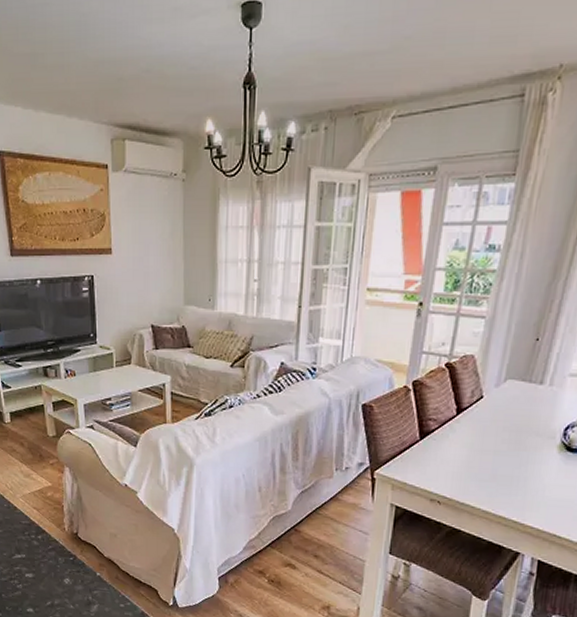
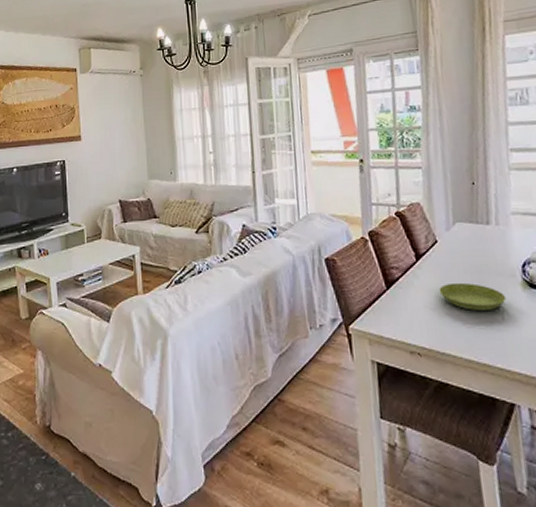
saucer: none [472,439,540,469] -> present [439,282,507,312]

